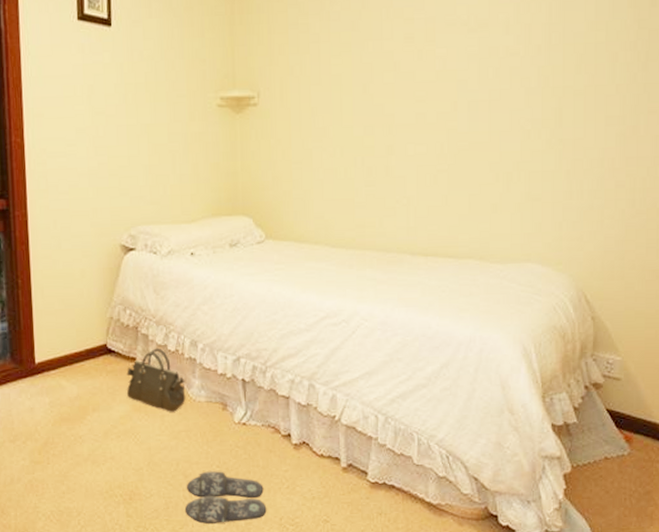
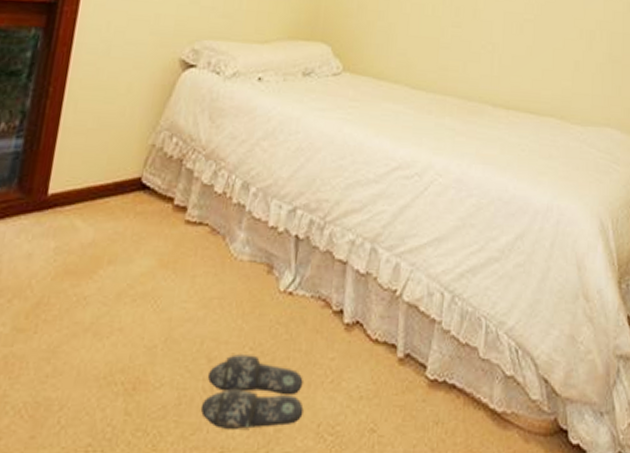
shoulder bag: present [126,348,186,412] -> none [155,187,229,272]

